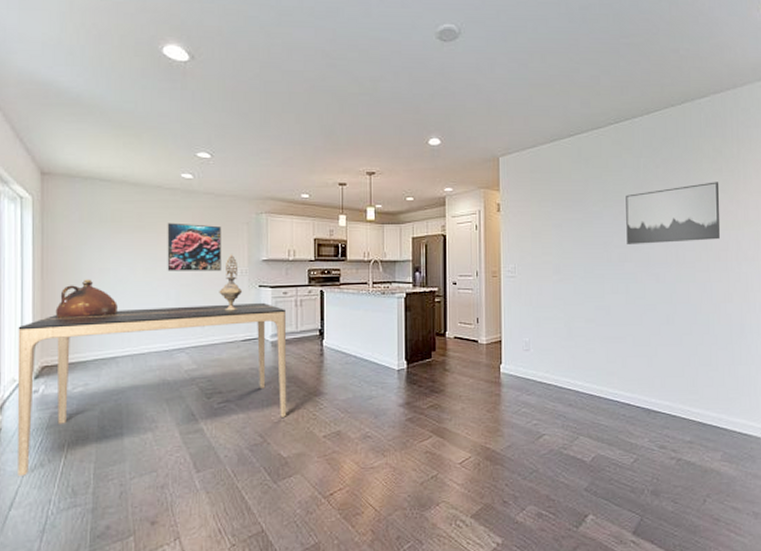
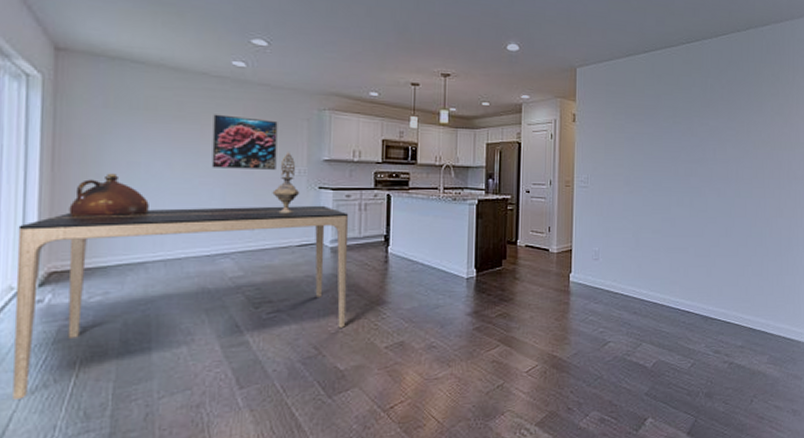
wall art: present [626,182,720,244] -> none [693,105,776,160]

